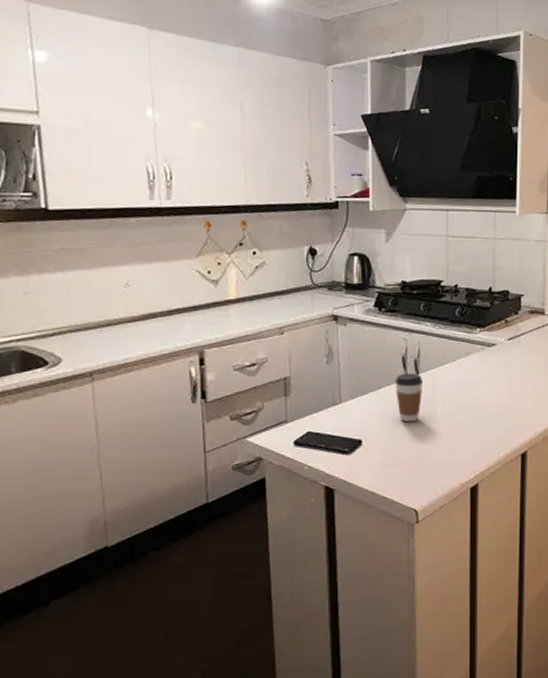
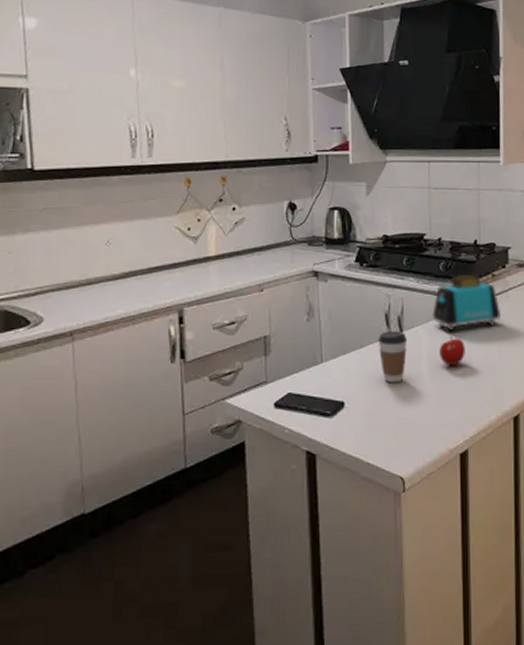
toaster: none [447,321,513,375] -> present [432,275,502,332]
apple: none [453,377,478,407] -> present [439,335,465,366]

